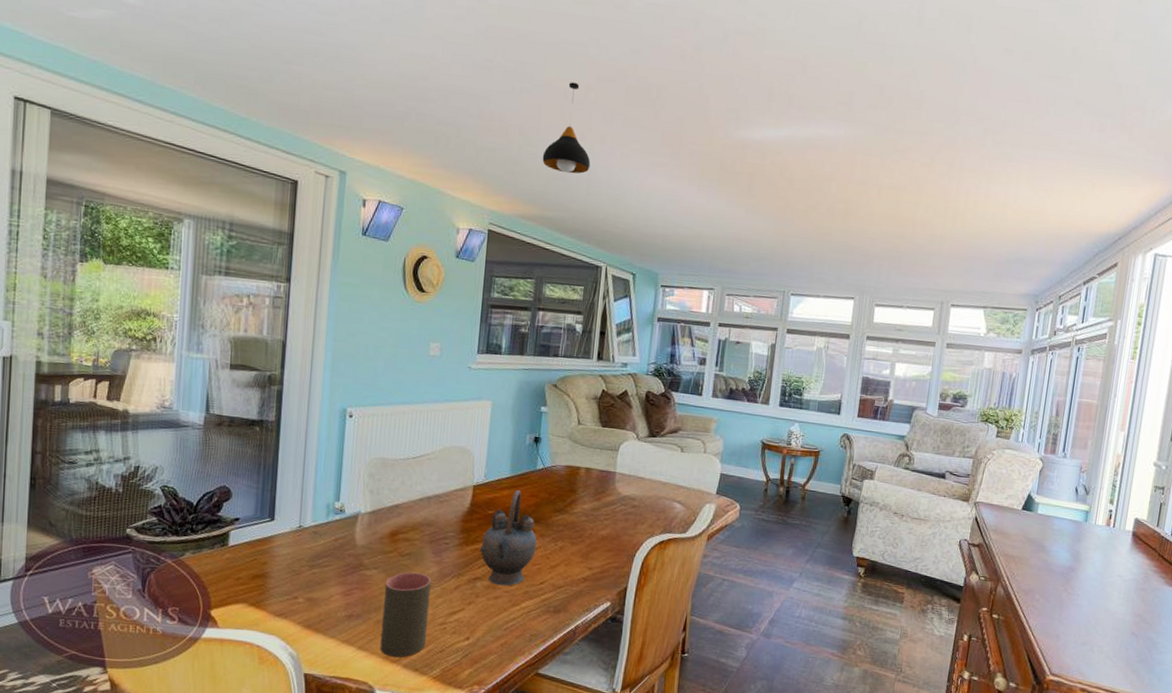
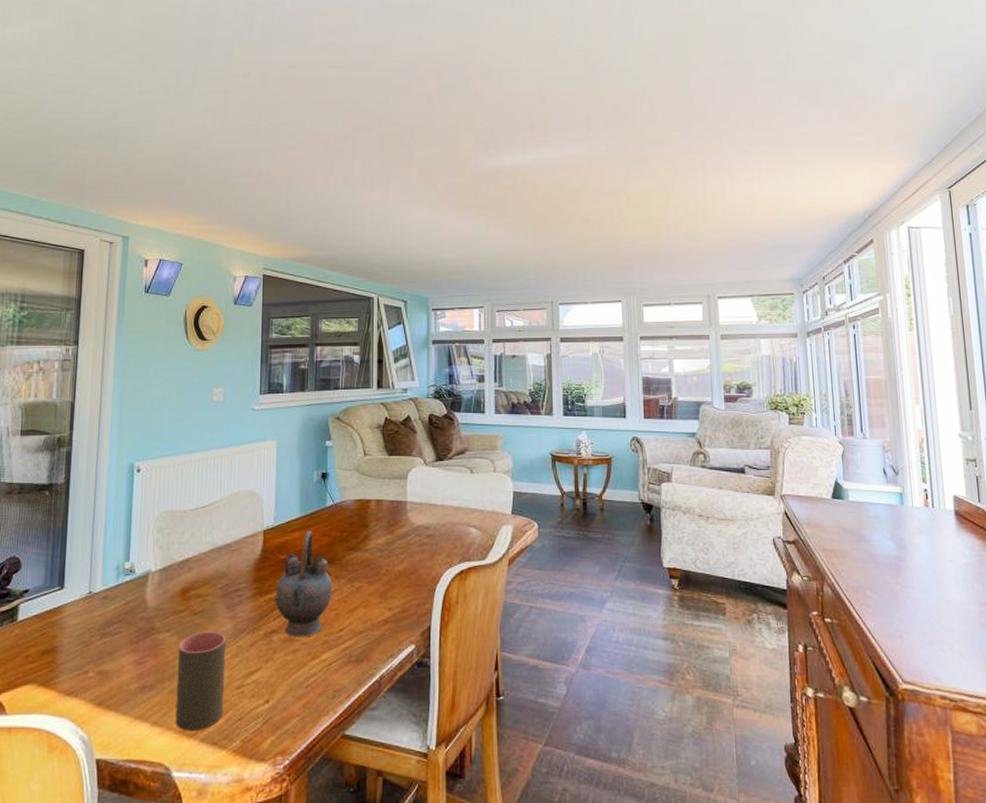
pendant light: present [542,82,591,174] -> none [309,135,354,215]

